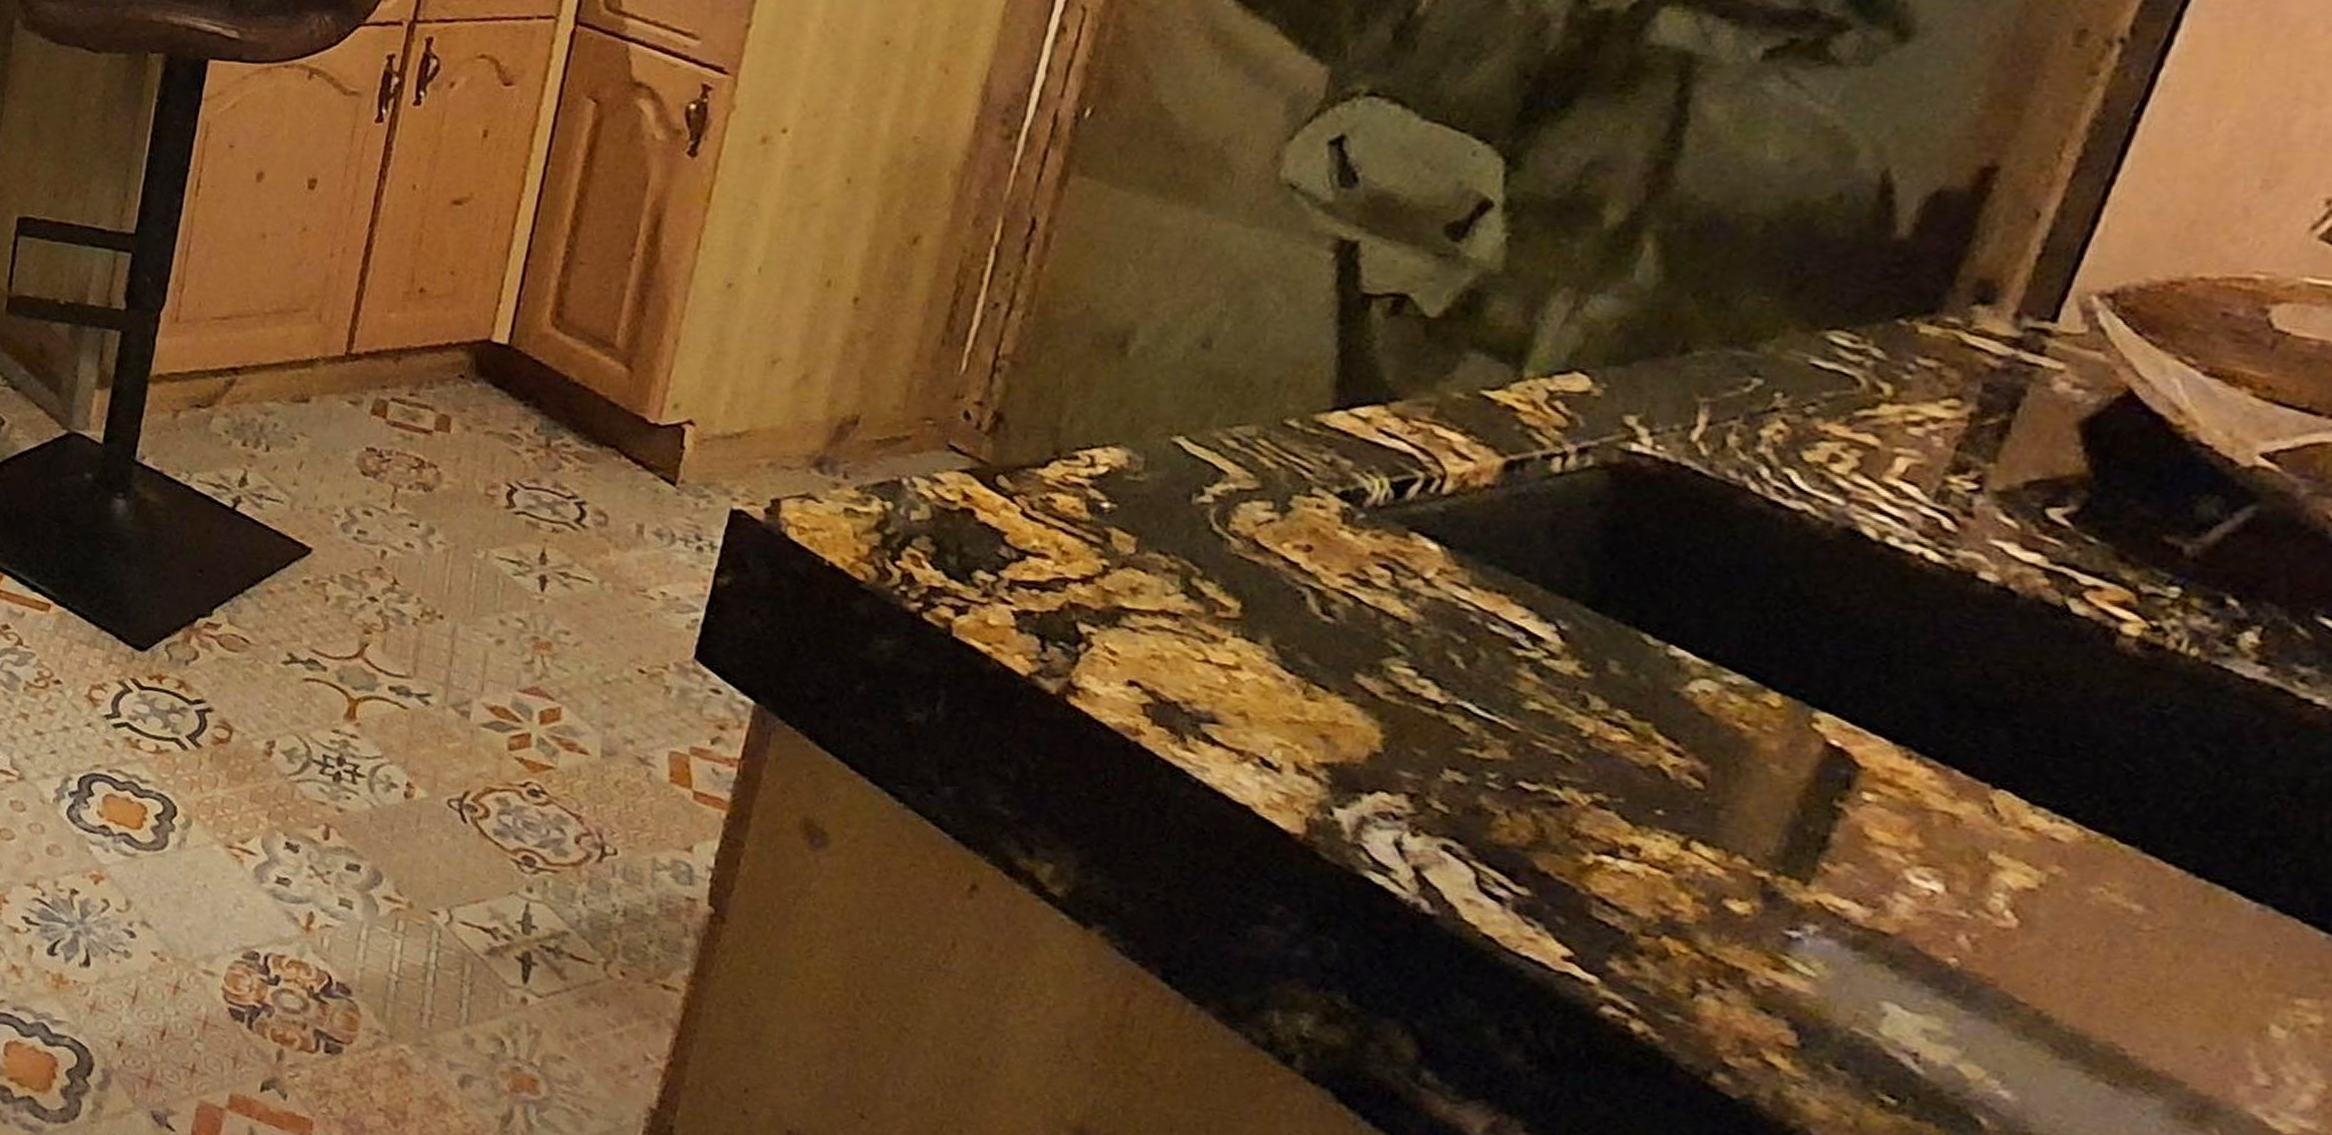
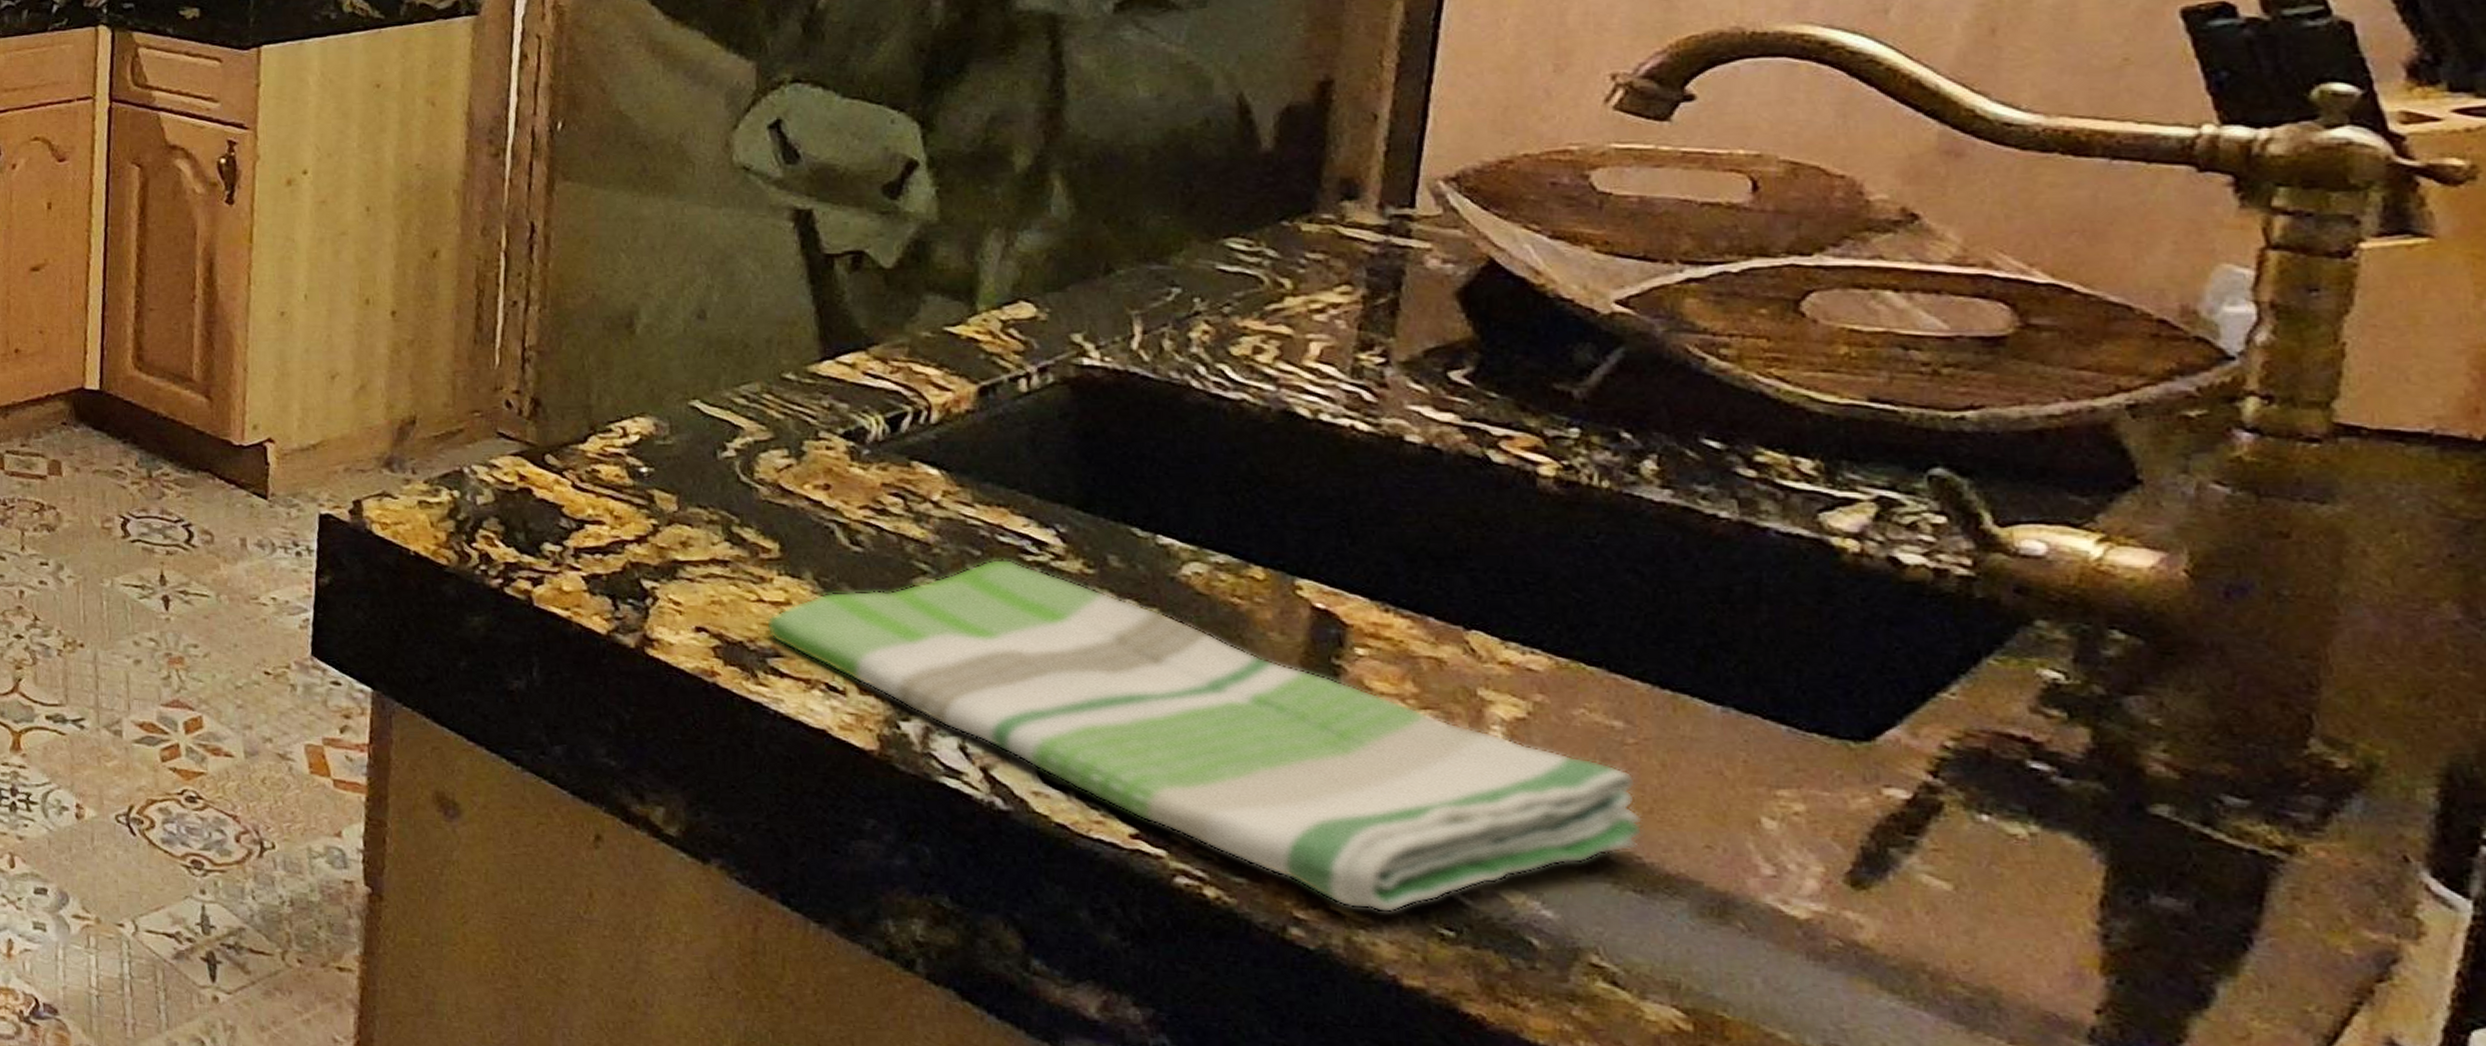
dish towel: none [1206,648,2142,1072] -> present [765,559,1644,913]

